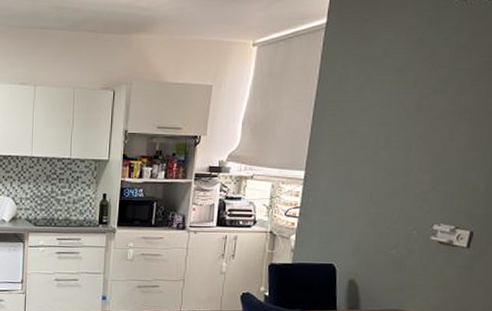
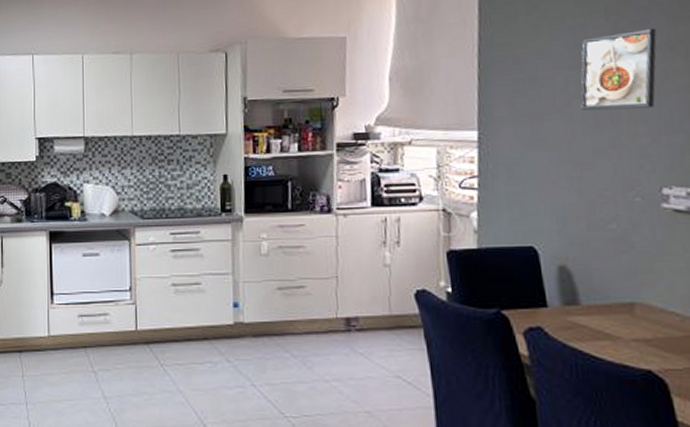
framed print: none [385,97,452,162] -> present [580,28,657,111]

